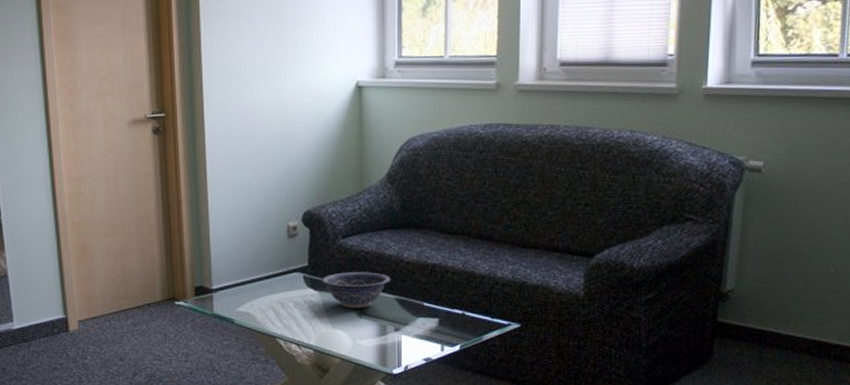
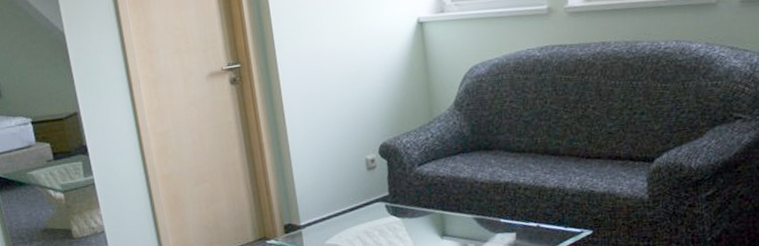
decorative bowl: present [321,272,391,308] -> none [402,195,468,232]

